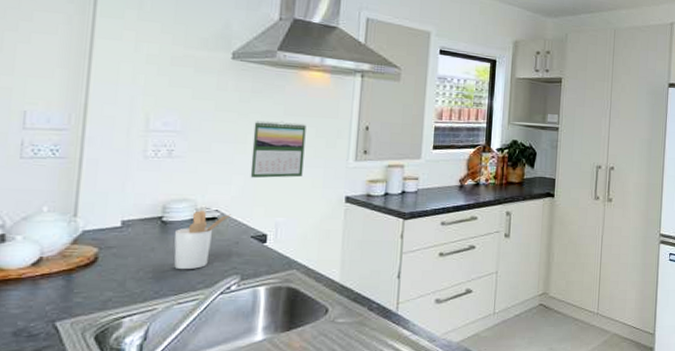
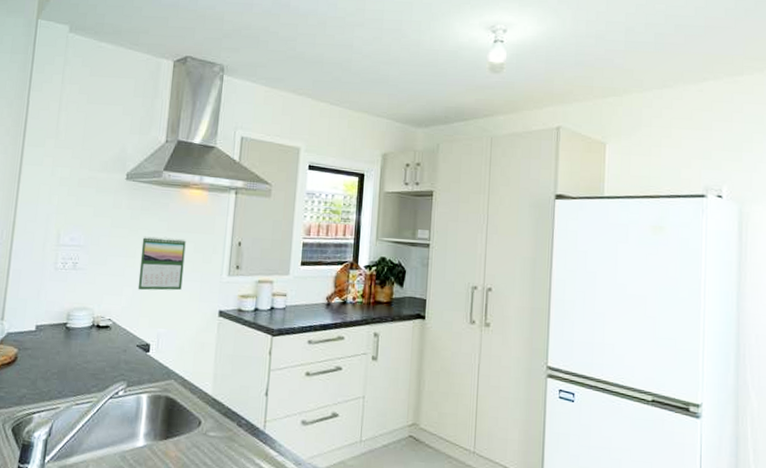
utensil holder: present [174,210,231,270] -> none [74,319,121,374]

